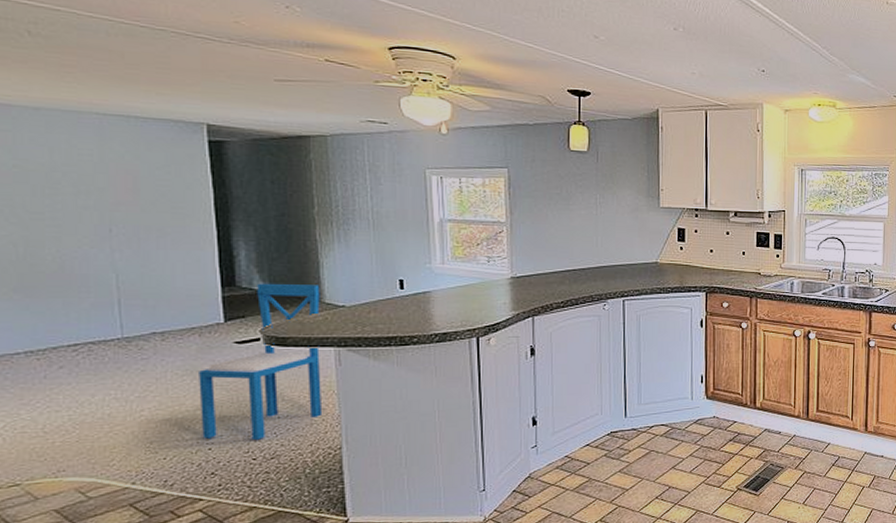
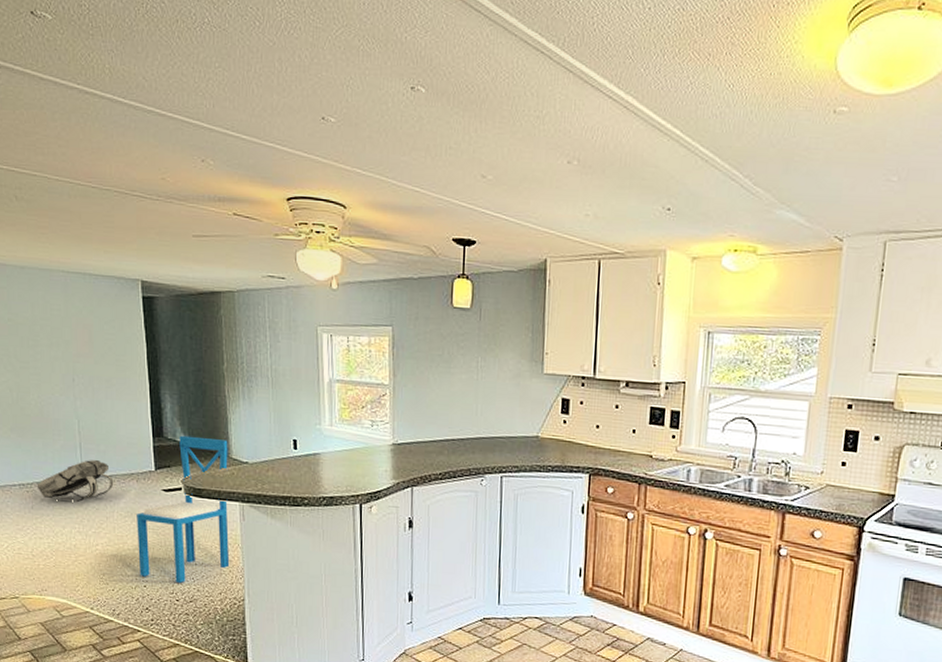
backpack: none [52,317,167,367] -> present [36,460,114,502]

